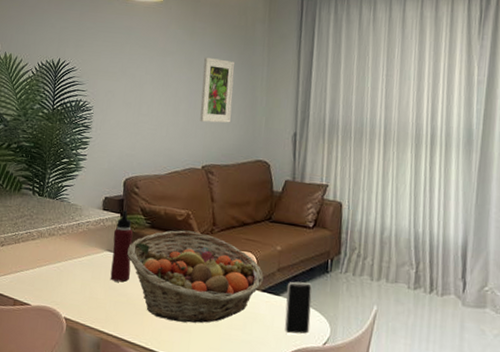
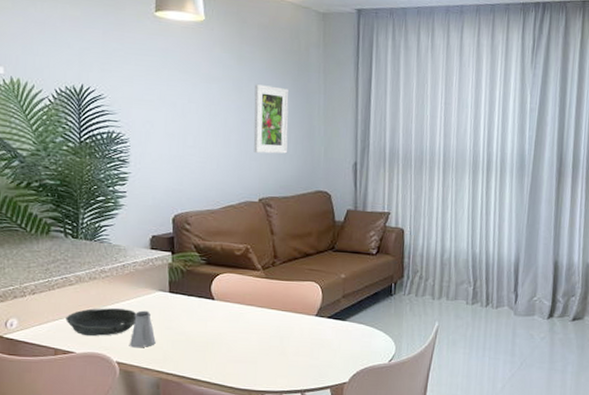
bowl: none [26,263,86,291] -> present [65,308,137,337]
saltshaker: none [77,268,101,306] -> present [130,310,156,348]
water bottle: present [110,209,134,282] -> none [165,247,188,321]
fruit basket: present [127,230,263,323] -> none [182,264,329,354]
smartphone: present [284,281,313,335] -> none [351,305,378,355]

